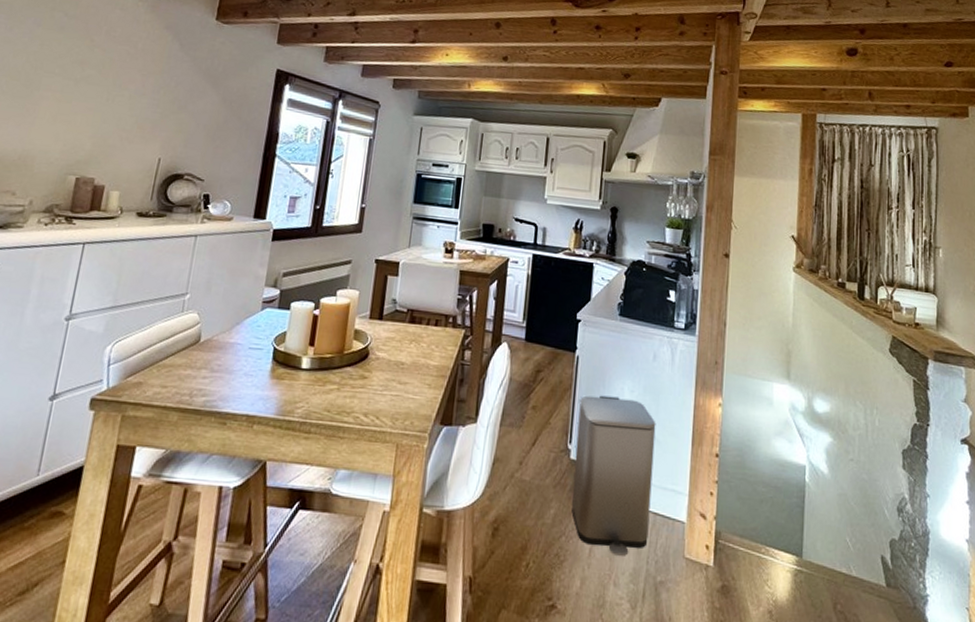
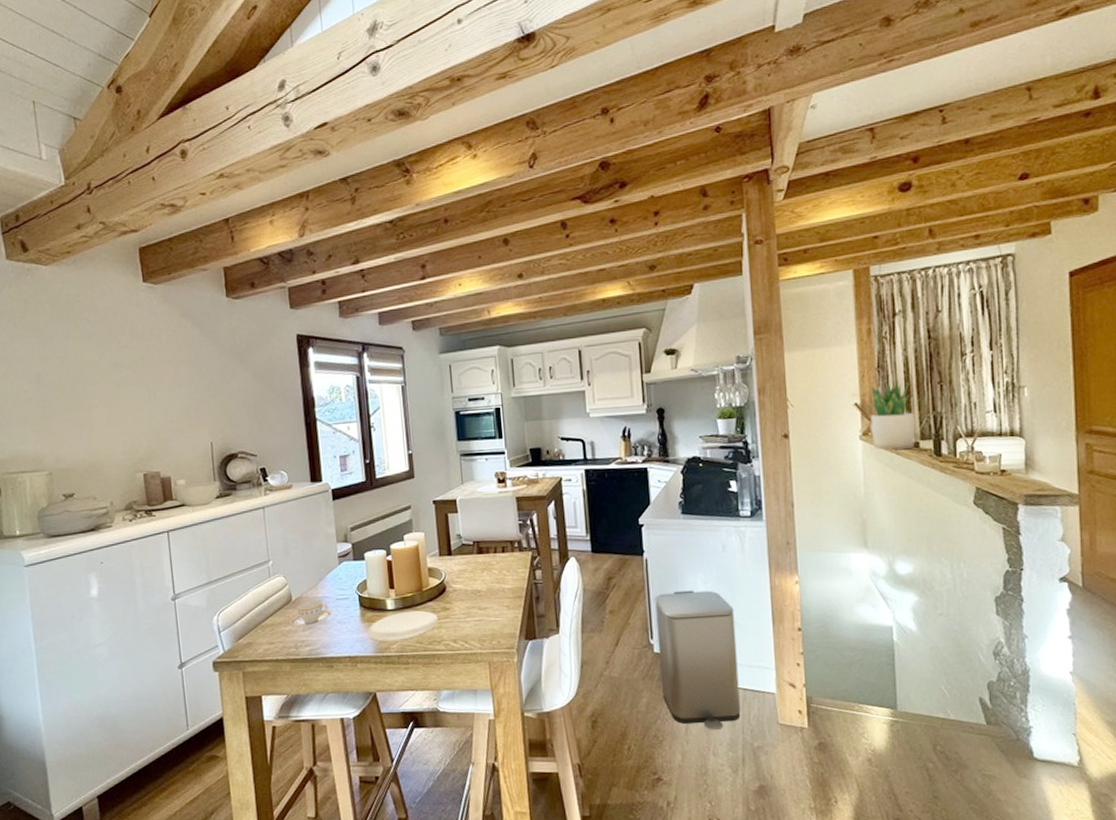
bowl: none [103,195,158,223] -> present [173,480,221,507]
teacup: none [191,344,241,376] -> present [290,599,332,628]
plate: none [273,373,354,407] -> present [367,610,439,643]
planter: none [804,220,844,289] -> present [869,379,916,450]

